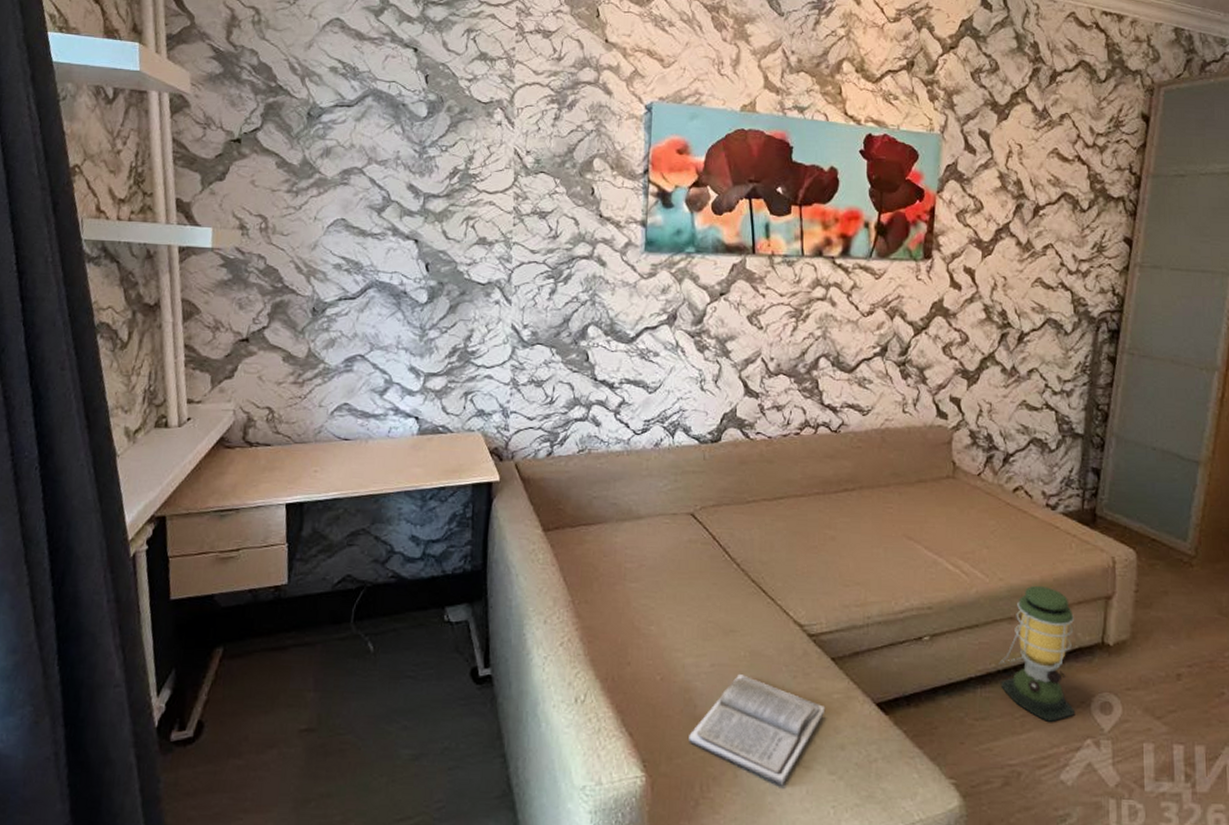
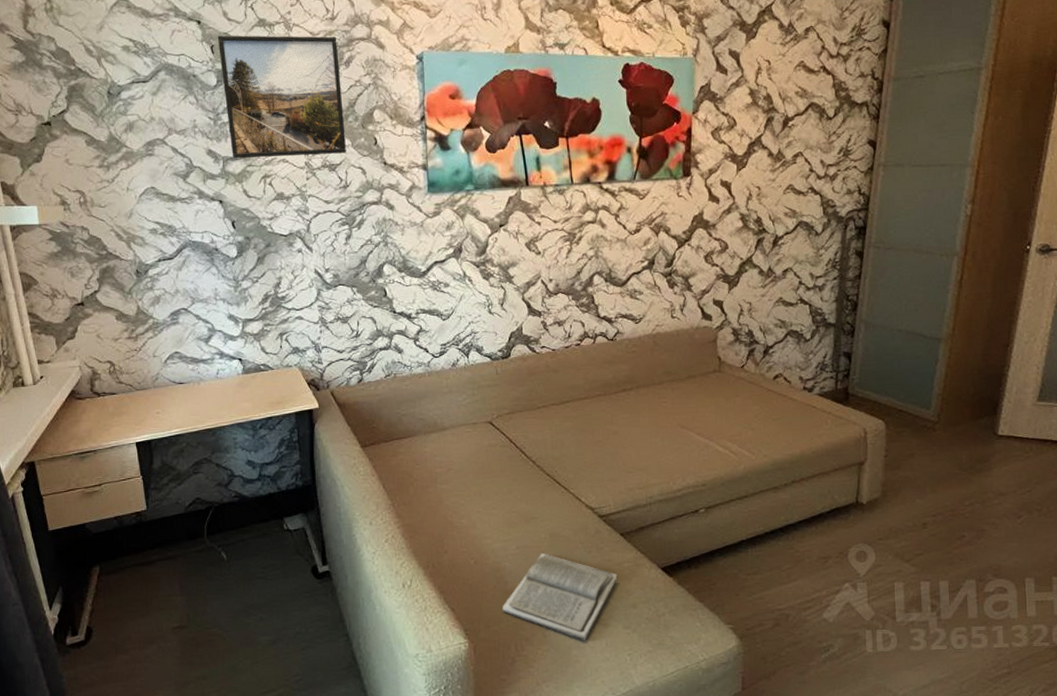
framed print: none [433,65,562,201] -> present [217,35,347,159]
lantern: present [999,585,1076,722] -> none [766,458,835,571]

